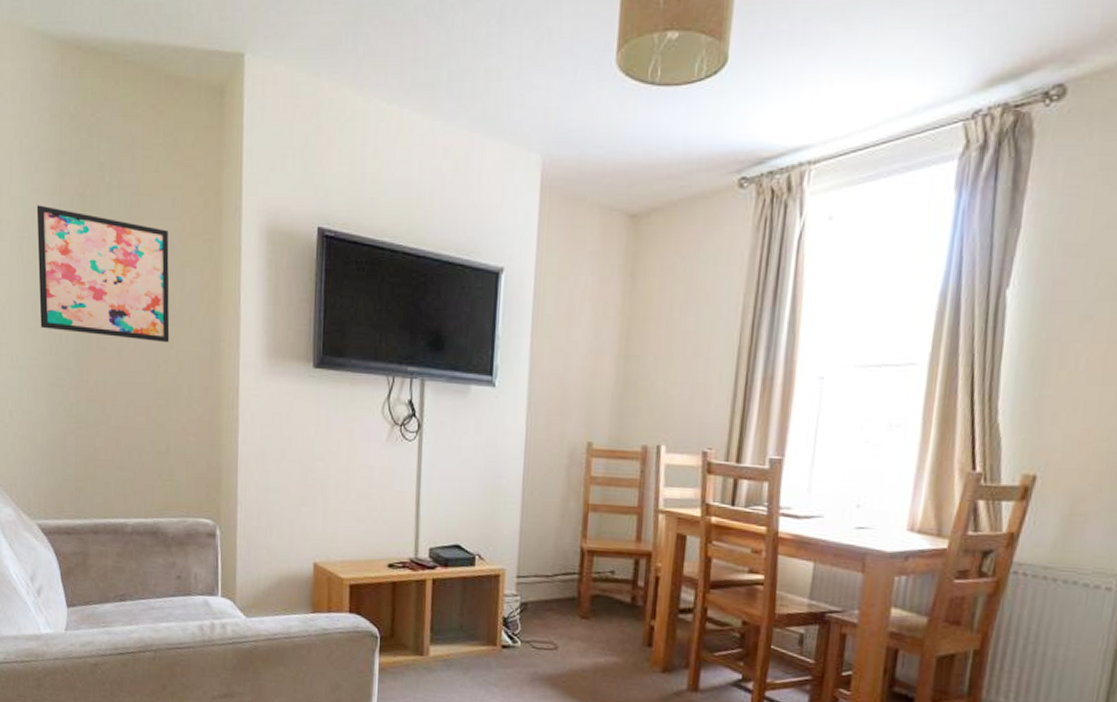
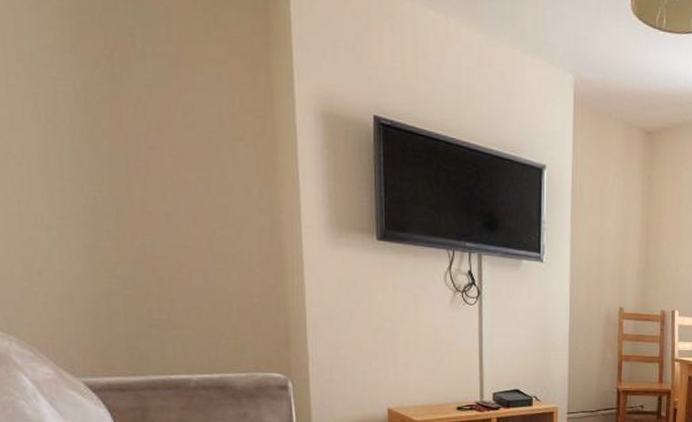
wall art: present [36,205,170,343] -> none [52,62,224,211]

